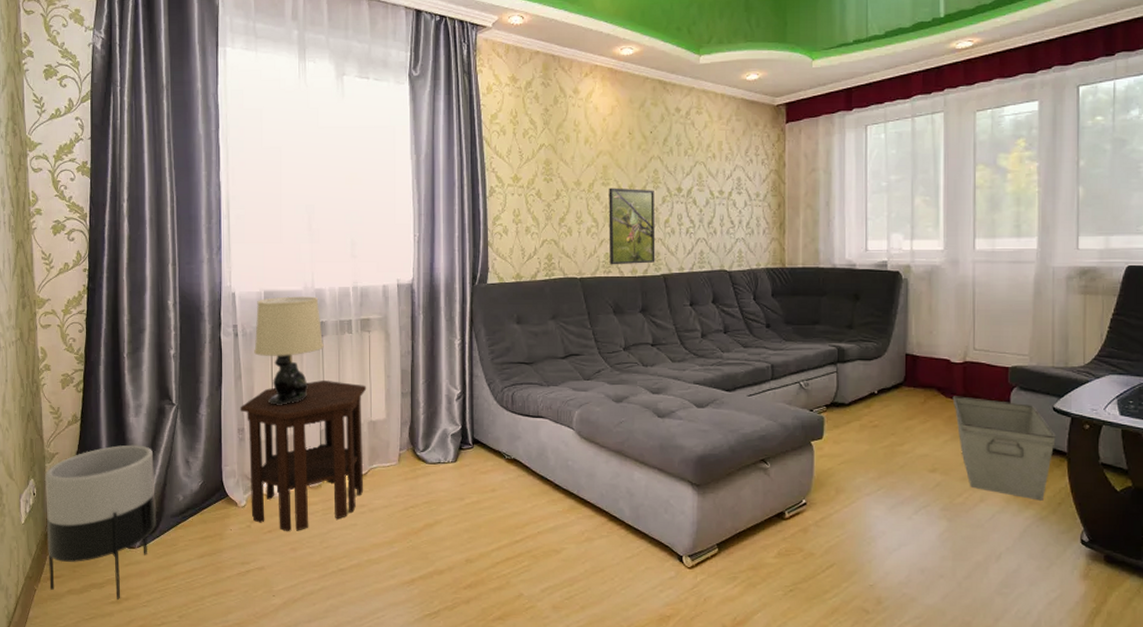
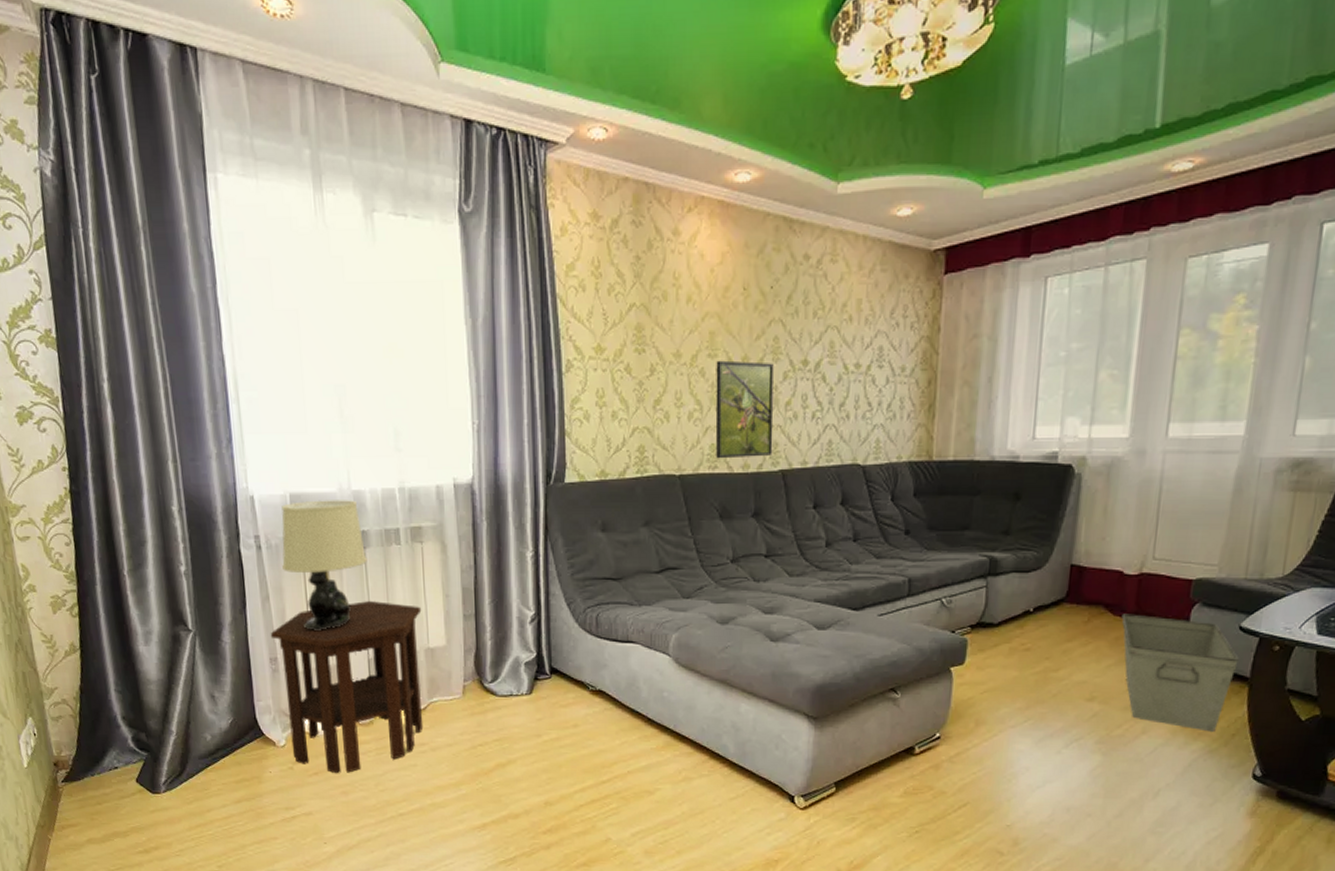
planter: present [44,444,157,599] -> none [45,677,183,849]

